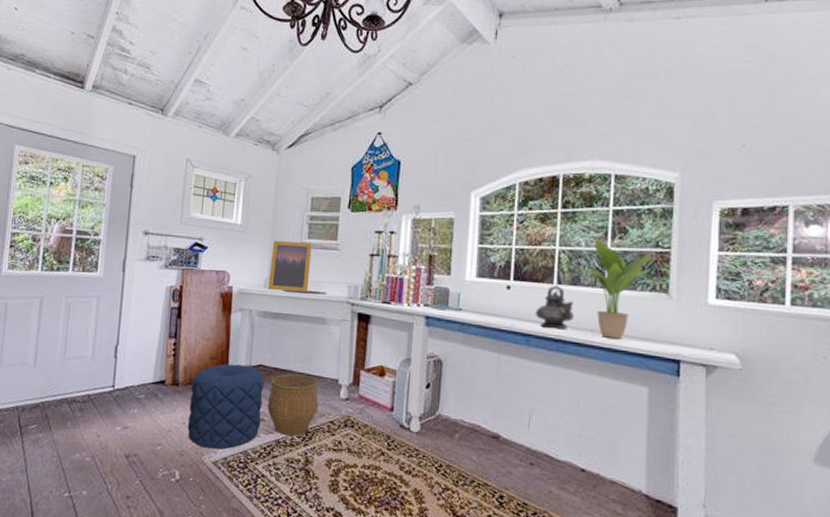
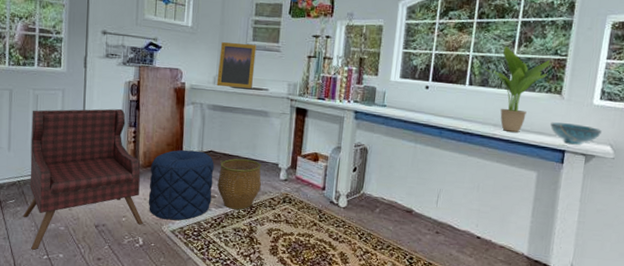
armchair: none [44,317,181,486] -> present [23,108,143,250]
teapot: present [535,285,574,329] -> none [448,86,481,124]
decorative bowl: none [659,326,722,354] -> present [550,122,602,145]

